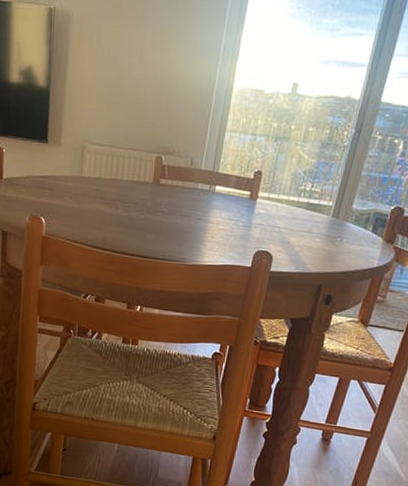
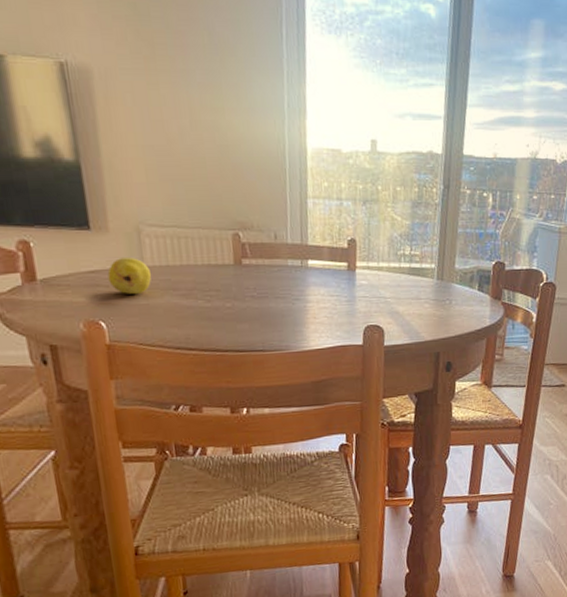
fruit: none [53,168,86,199] -> present [107,258,151,294]

